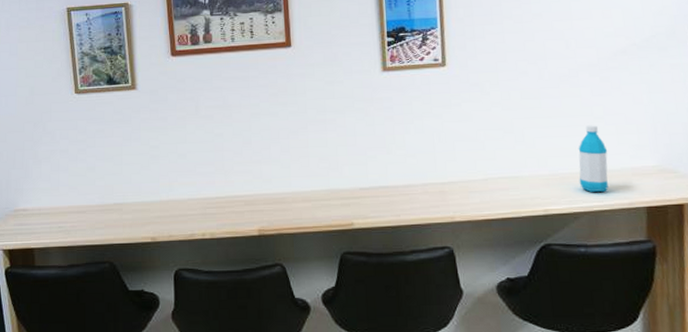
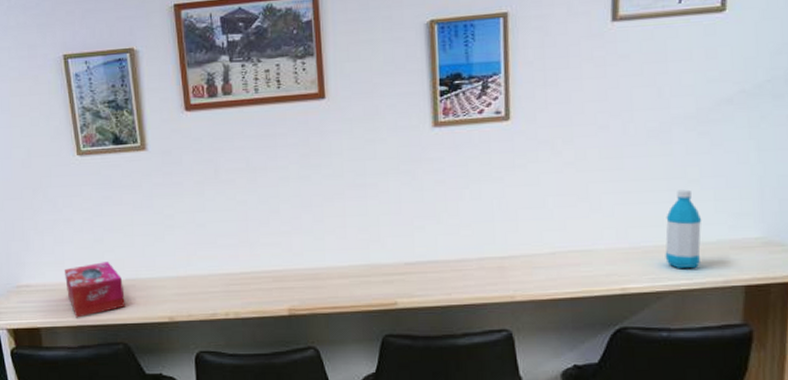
tissue box: none [59,188,112,239] -> present [65,262,125,318]

